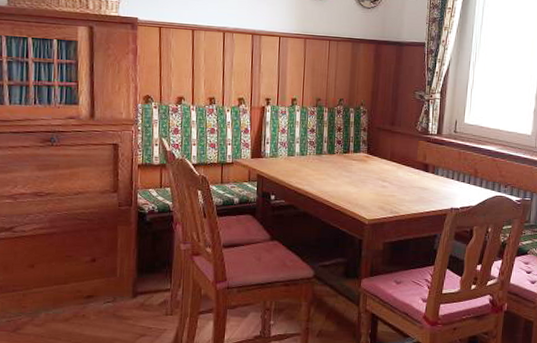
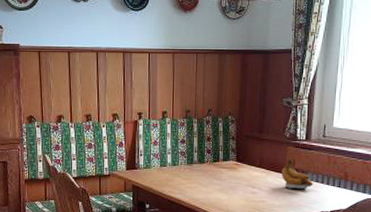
banana: none [412,153,444,185] -> present [281,159,314,190]

